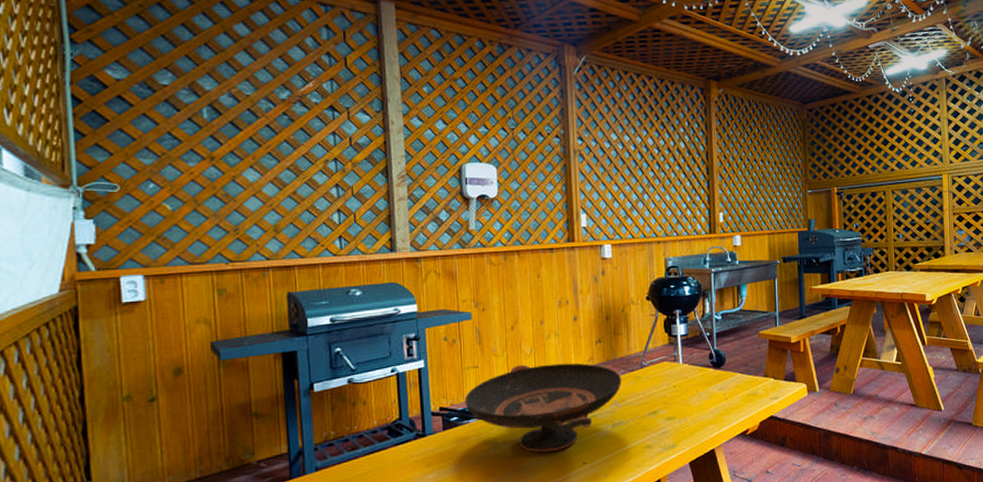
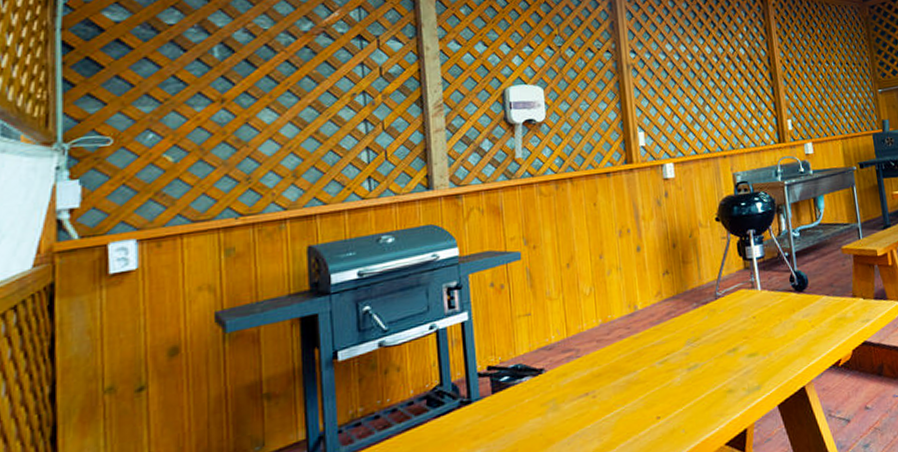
decorative bowl: present [464,363,622,453] -> none [516,299,695,411]

